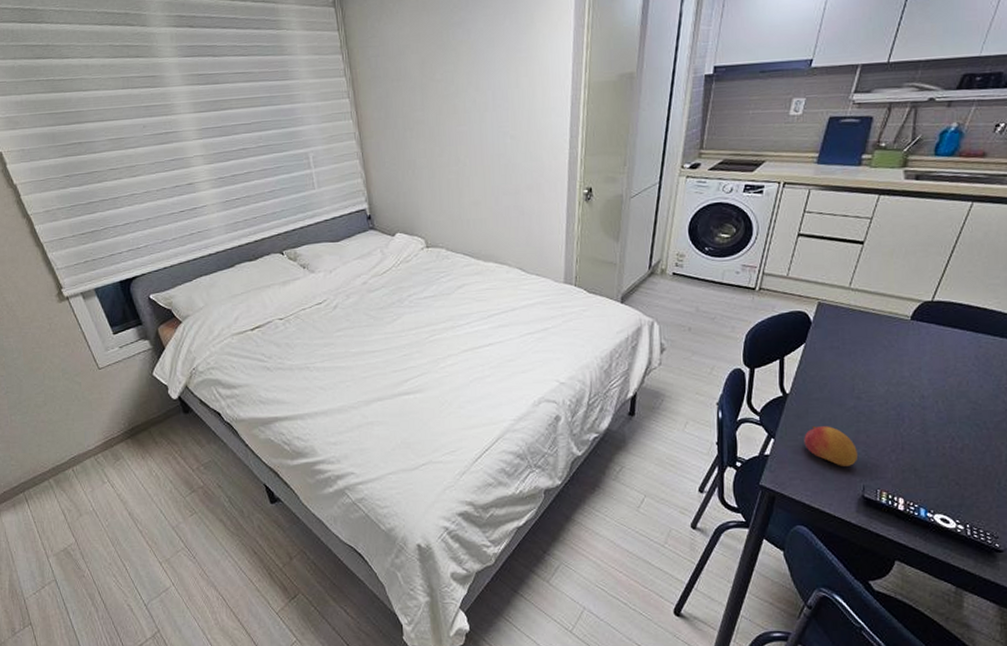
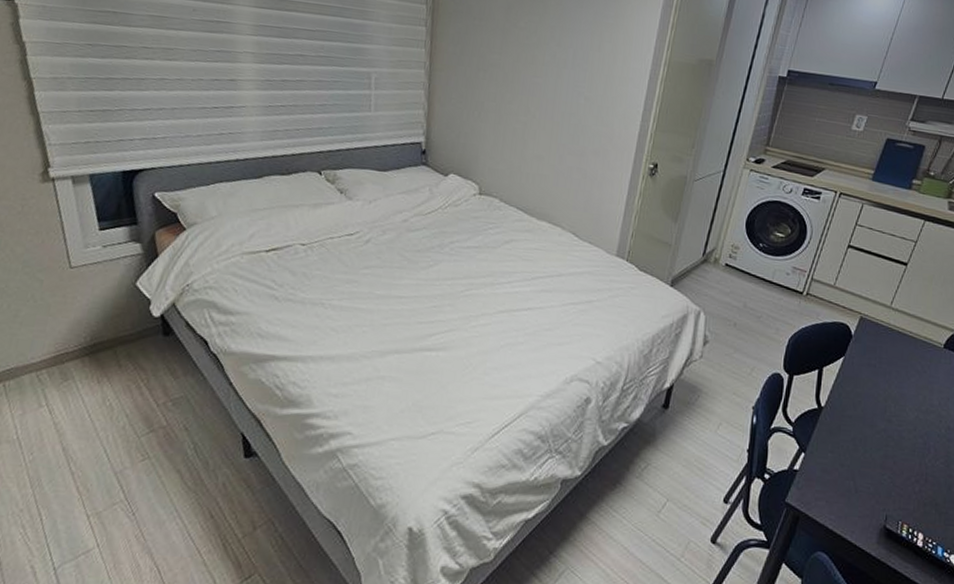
fruit: present [804,425,857,466] -> none [833,444,883,493]

